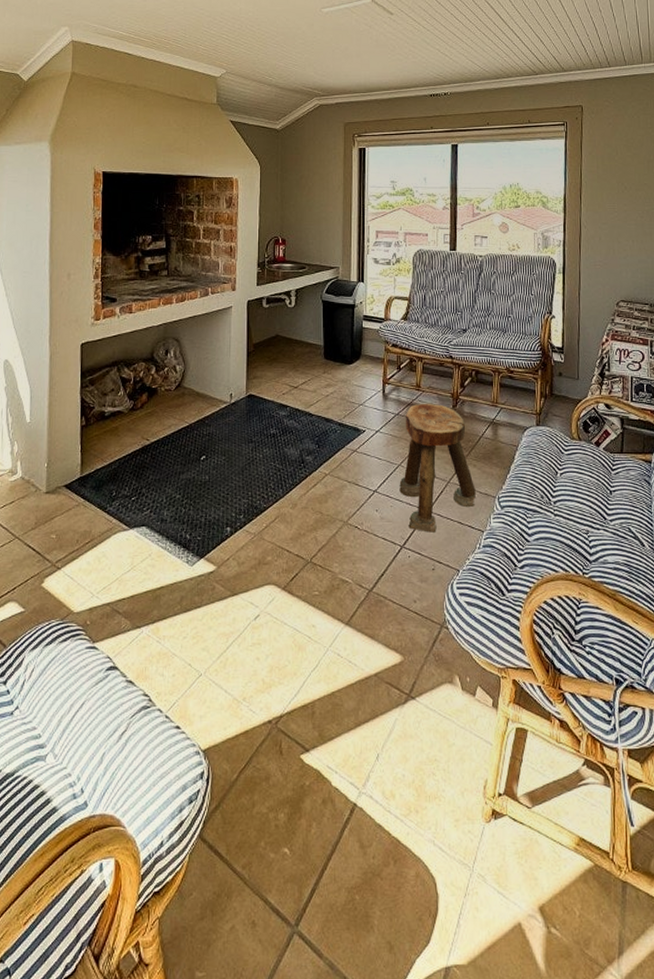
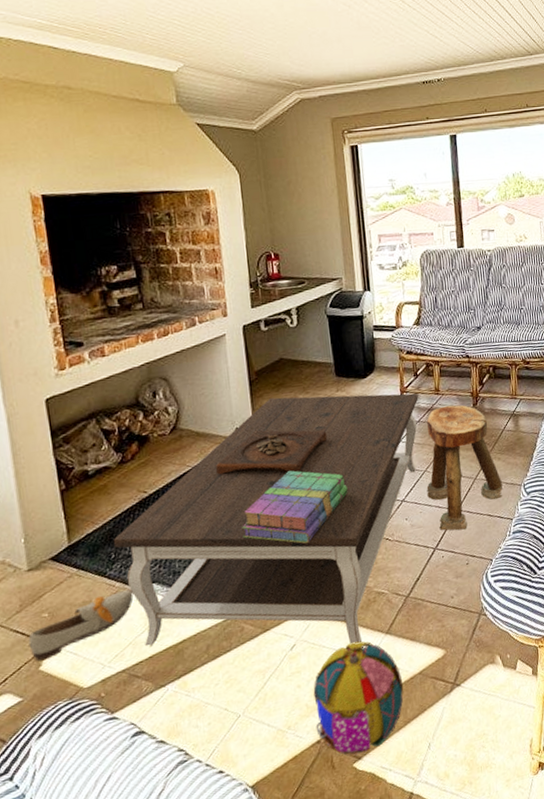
shoe: none [37,528,126,578] -> present [28,590,134,661]
coffee table: none [116,371,400,629] -> present [113,393,419,646]
wooden tray: none [210,400,310,445] -> present [216,430,328,475]
books: none [225,442,324,517] -> present [242,470,348,544]
ball: none [269,626,358,748] -> present [313,641,404,756]

